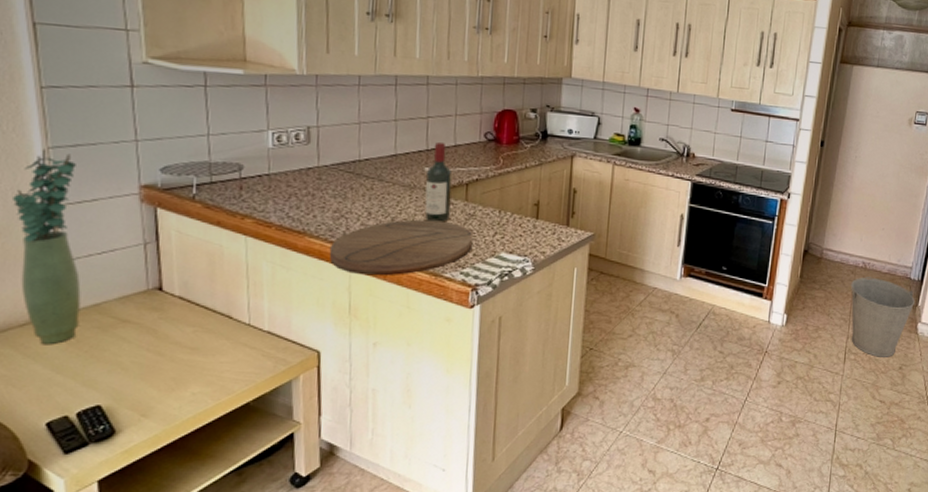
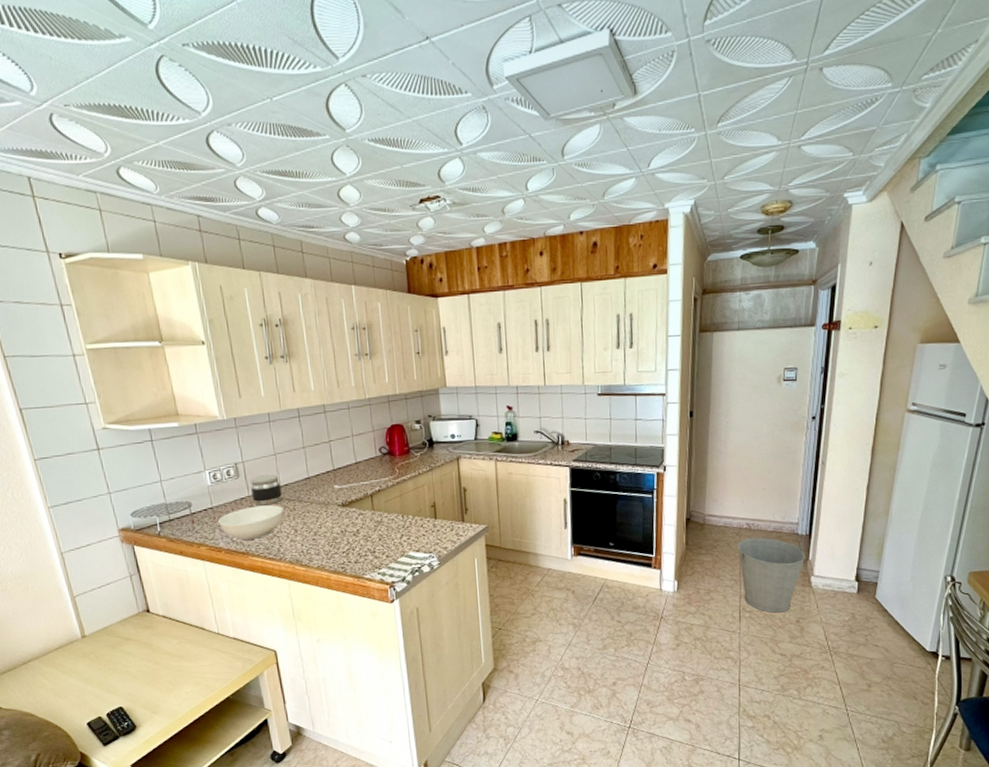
vase: present [13,149,81,345] -> none [32,509,96,663]
bowl: none [274,179,359,217] -> present [218,505,284,540]
jar: none [321,144,360,180] -> present [250,474,282,506]
cutting board: present [329,219,473,277] -> none [269,530,385,584]
wine bottle: present [424,141,453,222] -> none [335,461,363,532]

